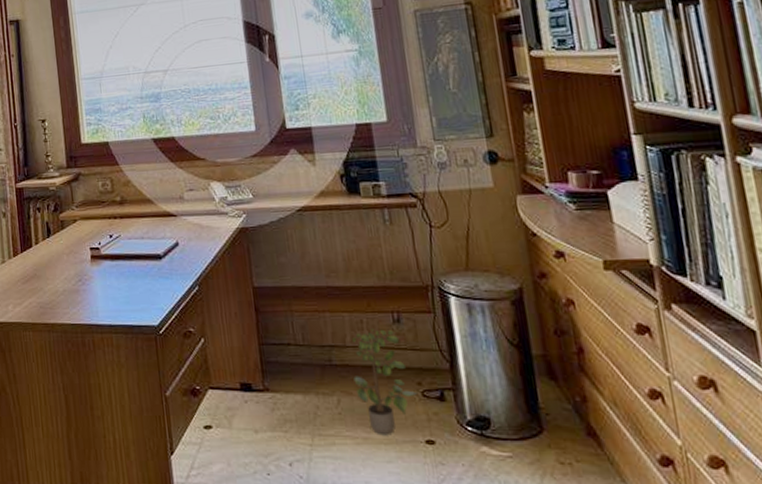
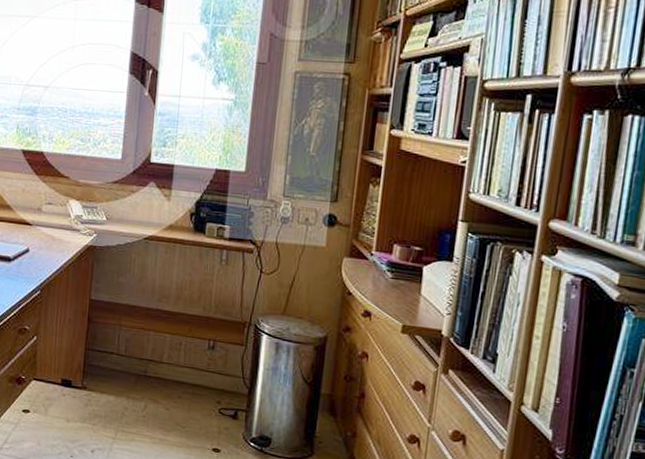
potted plant: present [351,329,418,434] -> none [162,351,216,439]

